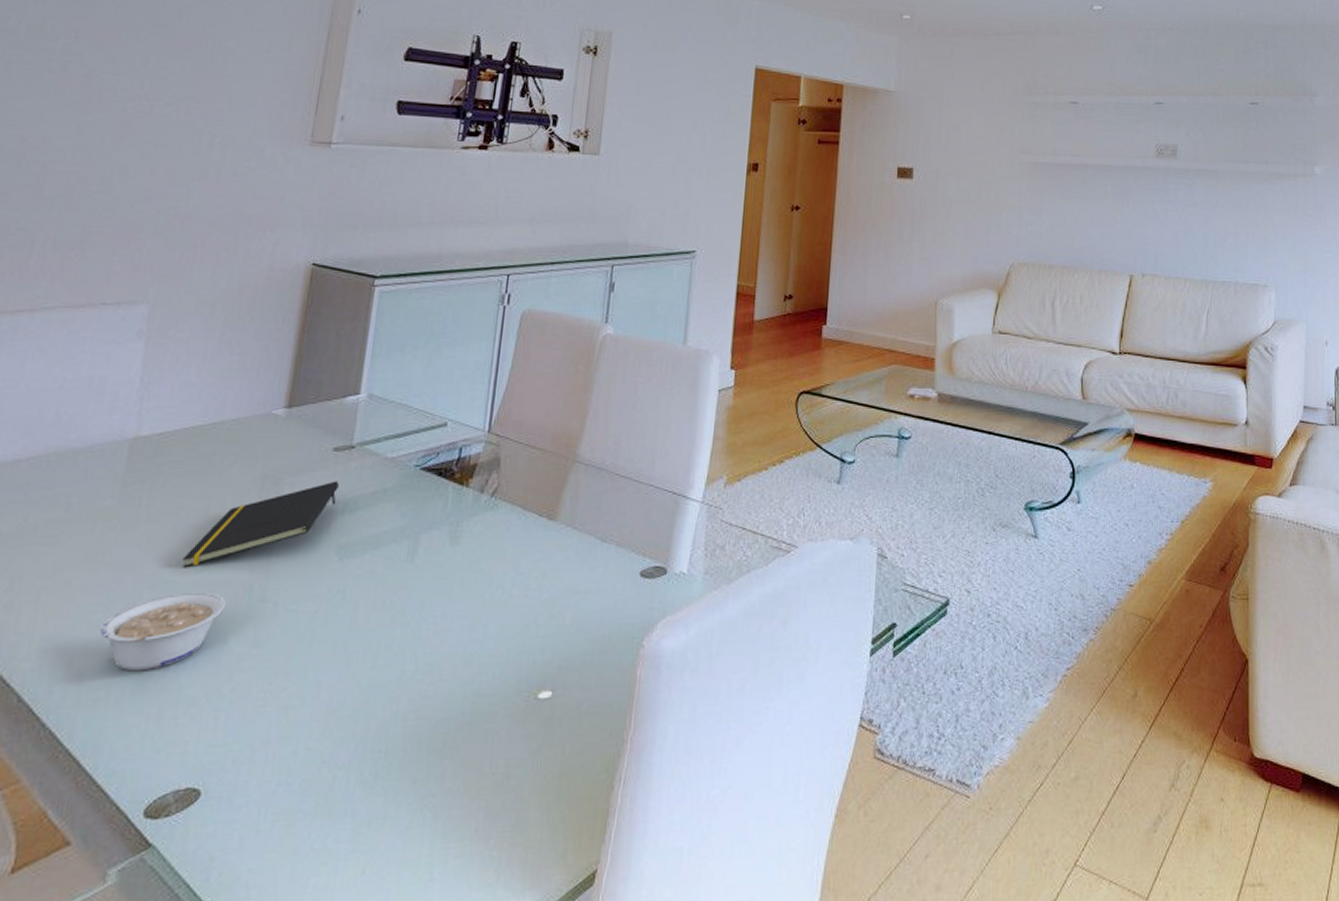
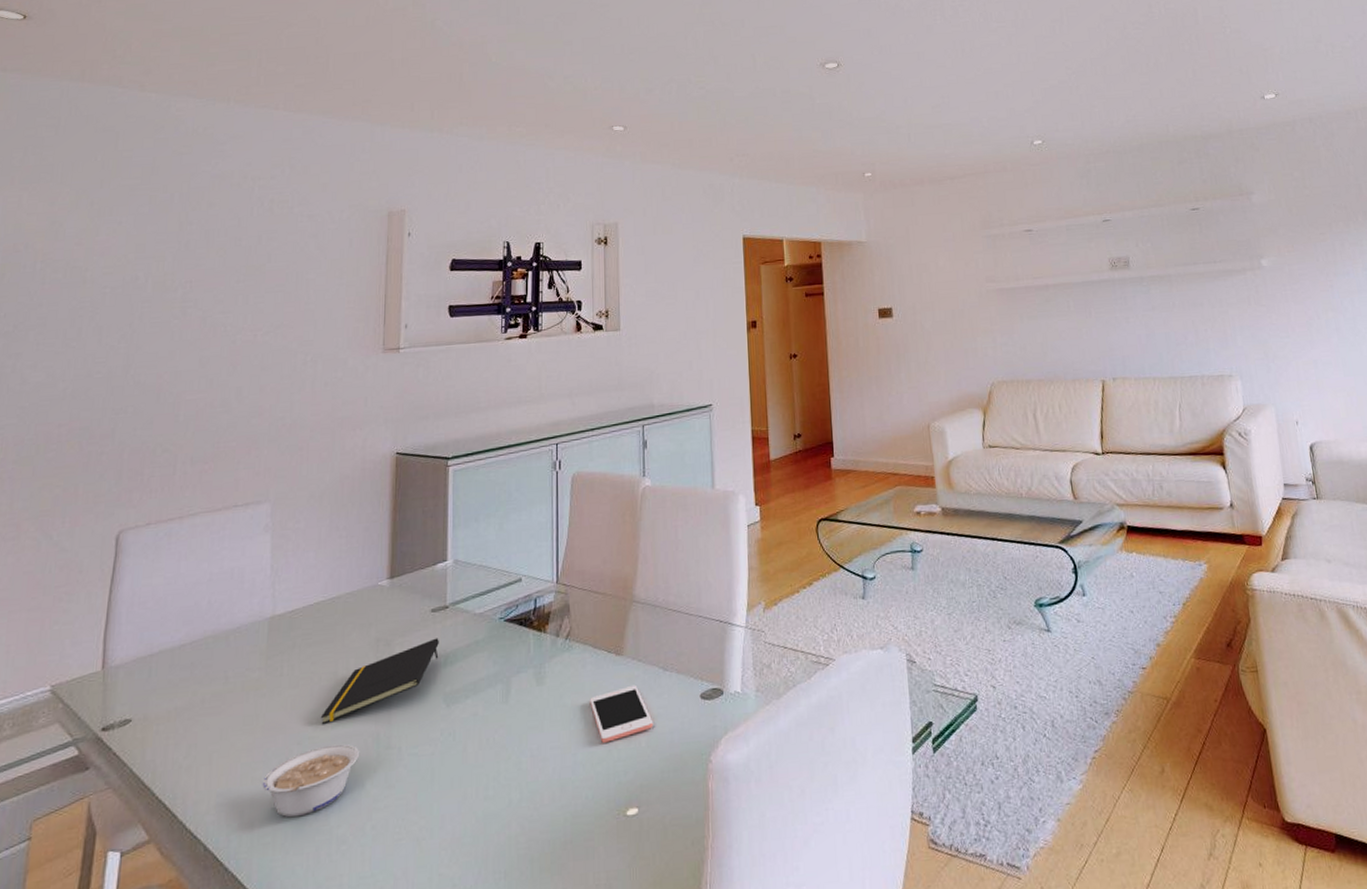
cell phone: none [510,554,582,616] -> present [590,684,653,743]

